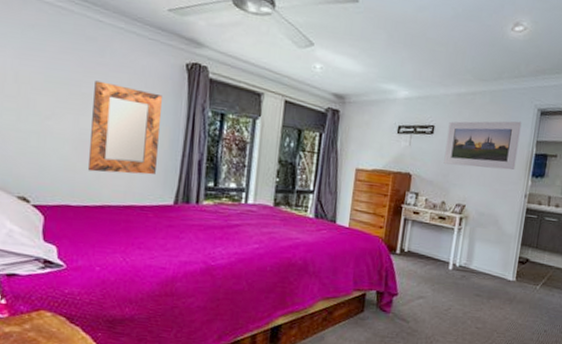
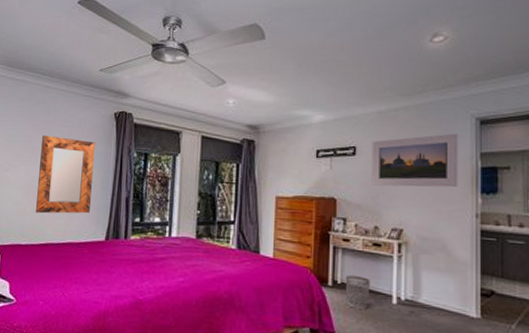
wastebasket: none [410,244,433,275] -> present [345,274,371,311]

